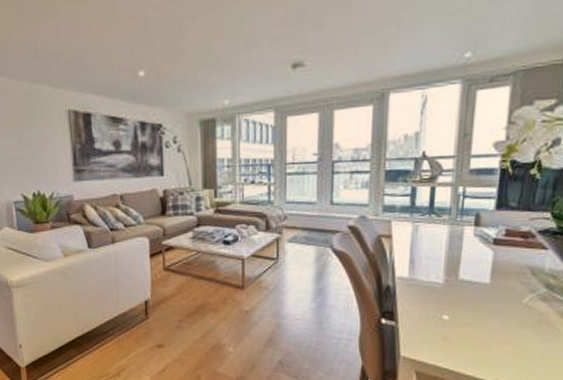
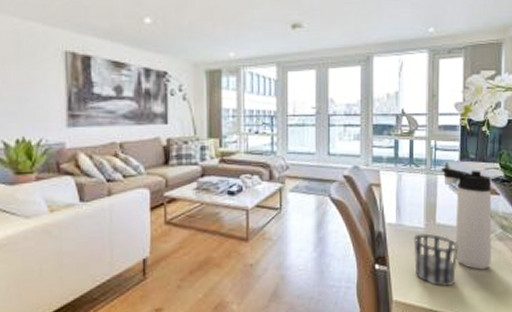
cup: none [429,289,486,348] -> present [413,233,459,287]
thermos bottle: none [469,216,537,332] -> present [441,167,492,270]

